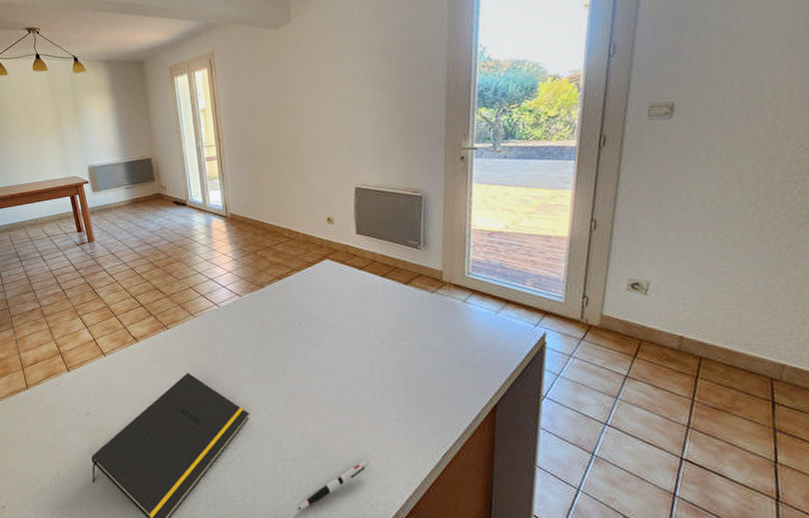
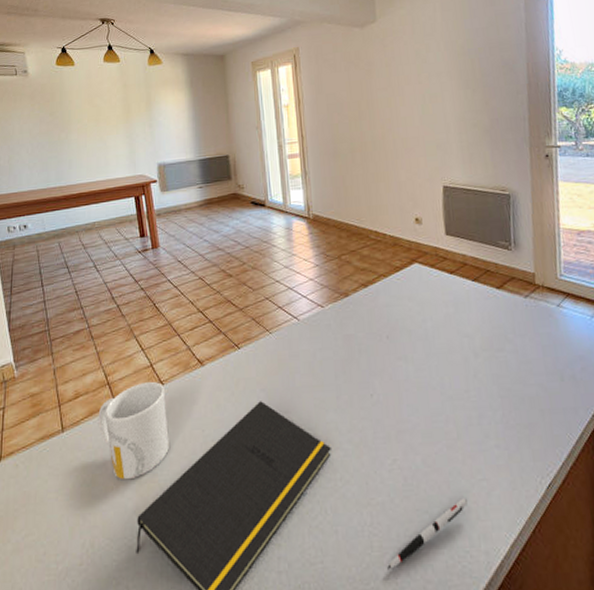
mug: none [54,352,113,428] -> present [98,381,169,480]

